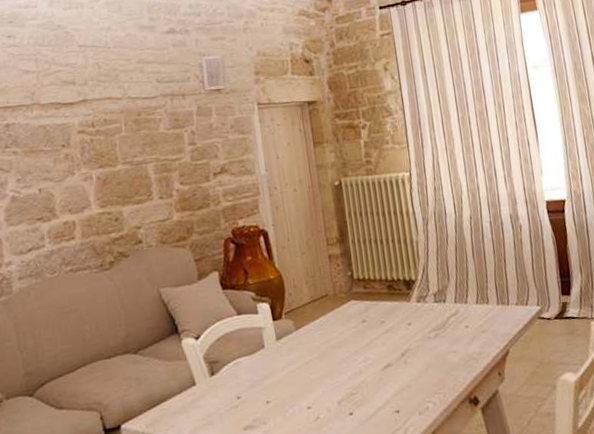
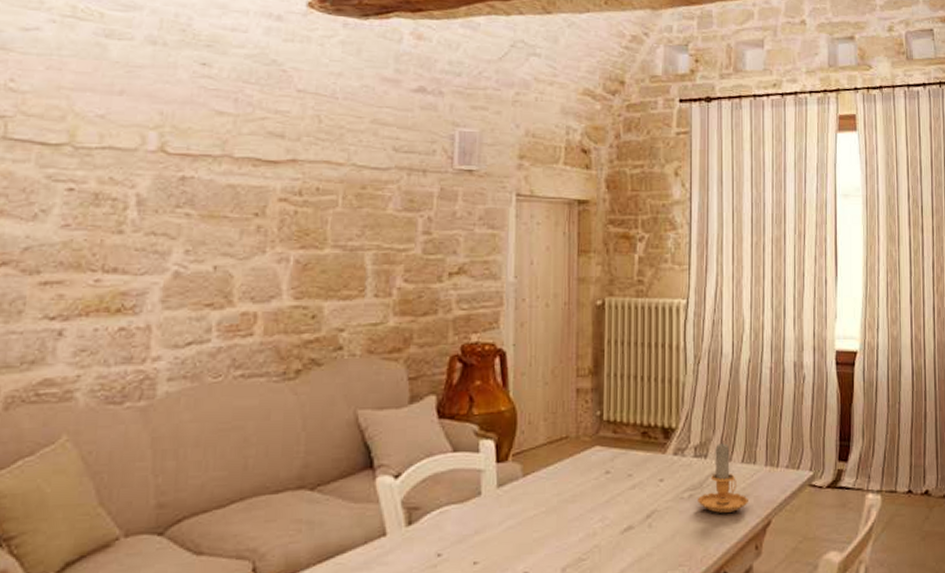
candle: none [443,287,487,348] -> present [698,441,748,513]

